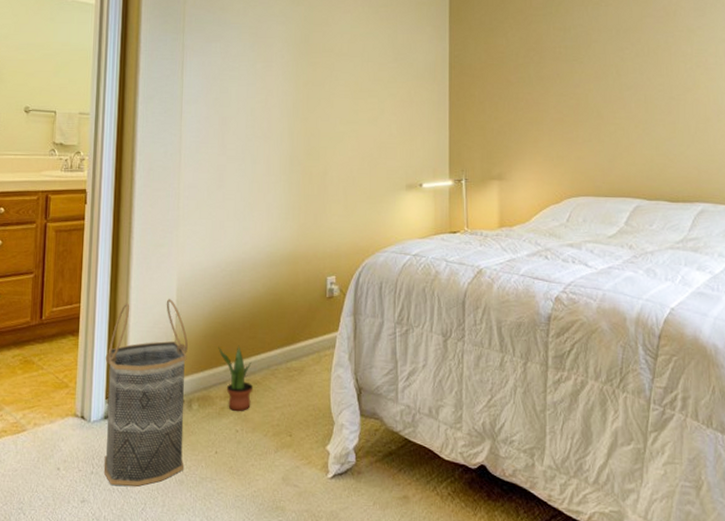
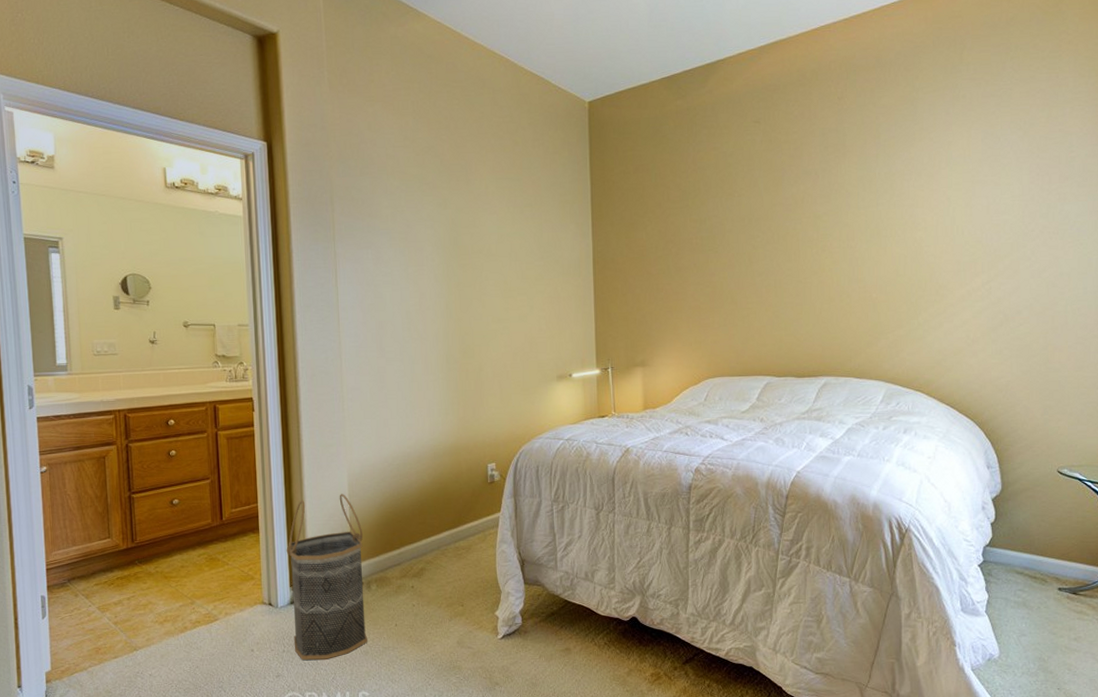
potted plant: present [218,345,254,411] -> none [391,530,426,588]

